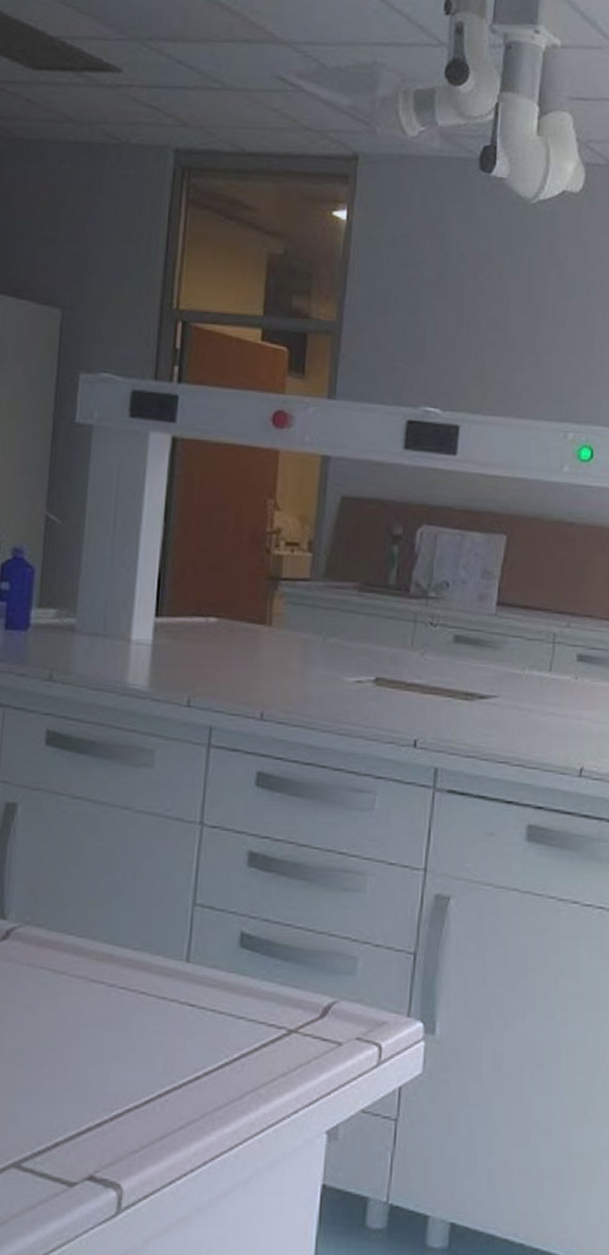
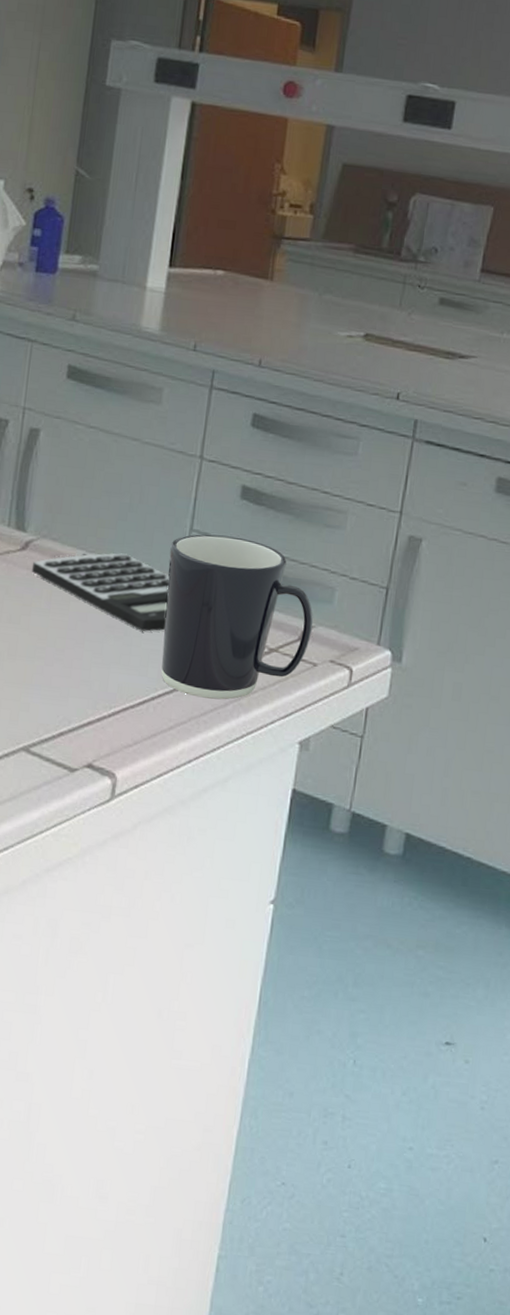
calculator: none [14,935,172,1021] -> present [31,552,170,632]
mug: none [167,907,336,1091] -> present [161,534,314,700]

